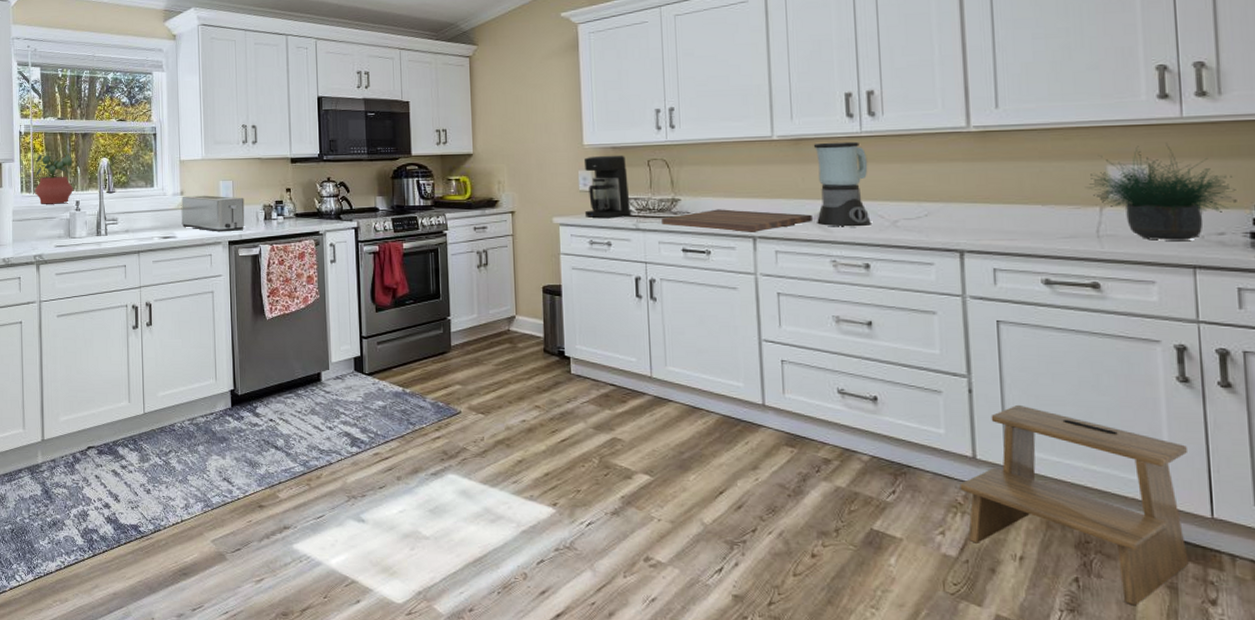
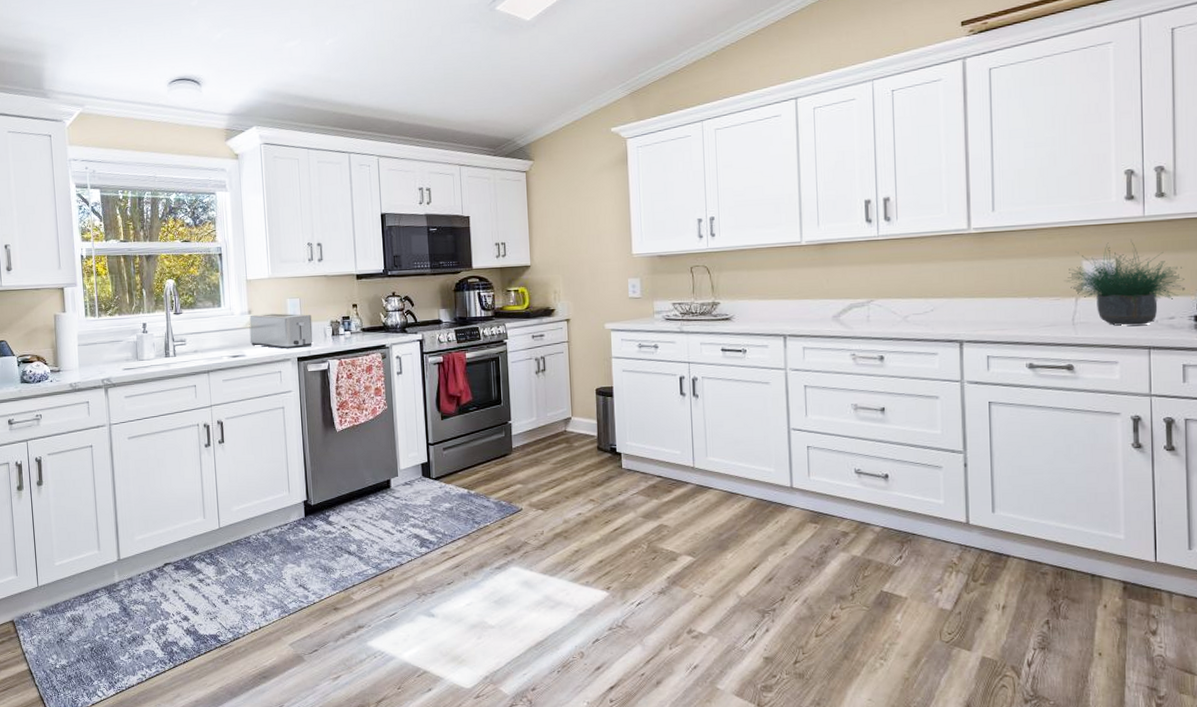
potted plant: present [34,152,74,204] -> none [99,275,140,328]
coffee maker: present [584,155,631,219] -> none [633,263,675,323]
cutting board: present [661,209,812,232] -> none [703,310,835,331]
blender: present [813,141,873,227] -> none [836,245,887,324]
step stool: present [959,404,1189,606] -> none [955,474,1138,641]

